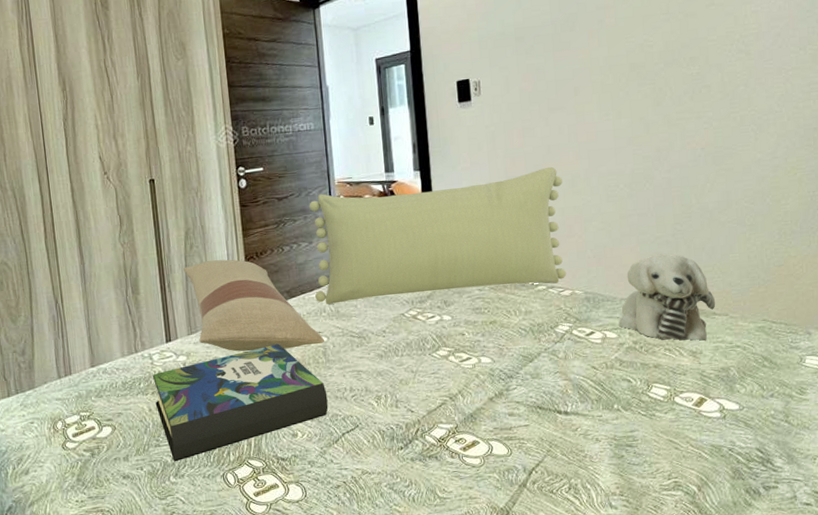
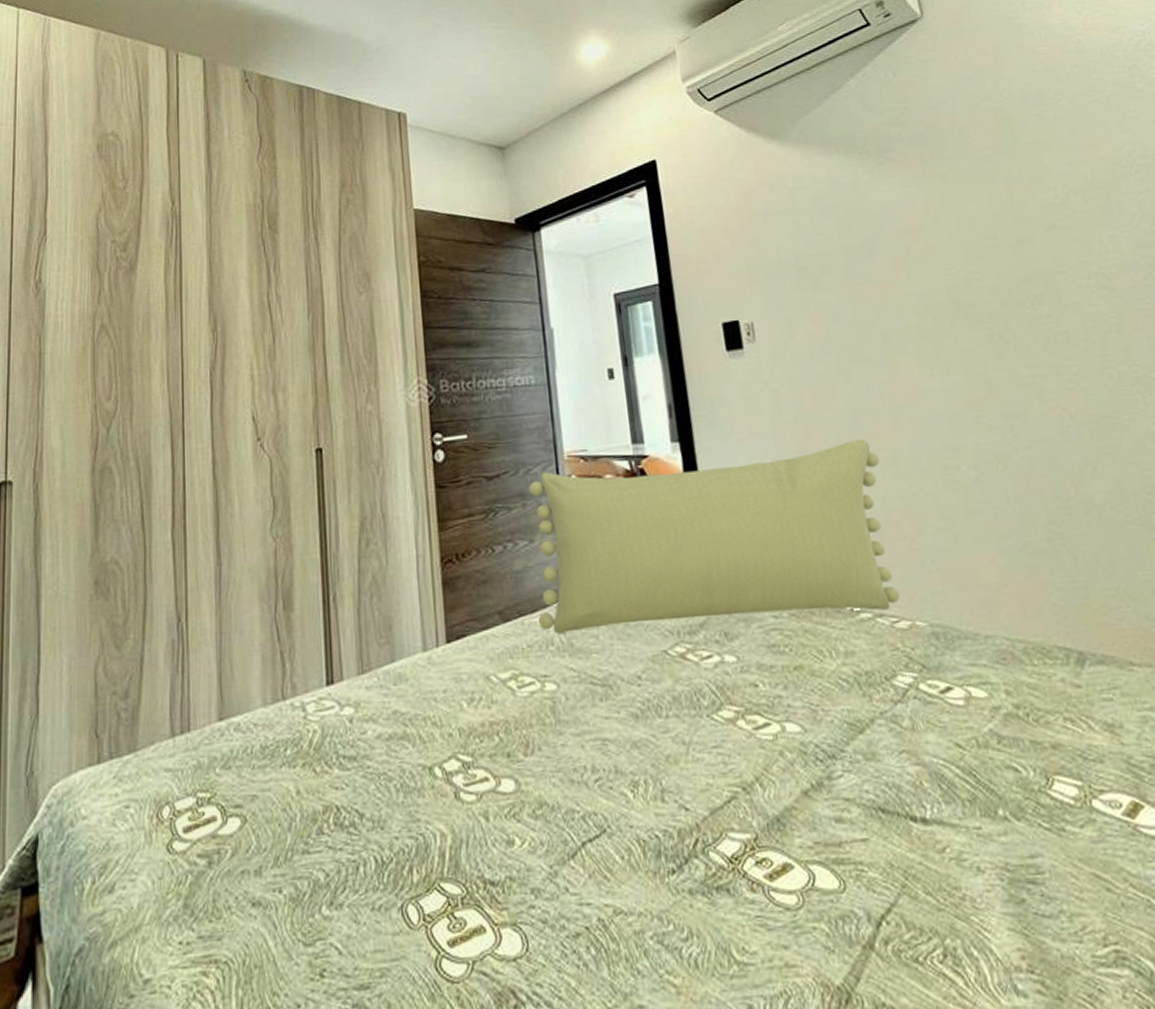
book: present [152,344,329,462] -> none [304,692,560,881]
pillow: present [183,259,324,352] -> none [354,562,553,703]
plush toy: present [619,253,716,341] -> none [986,566,1131,706]

